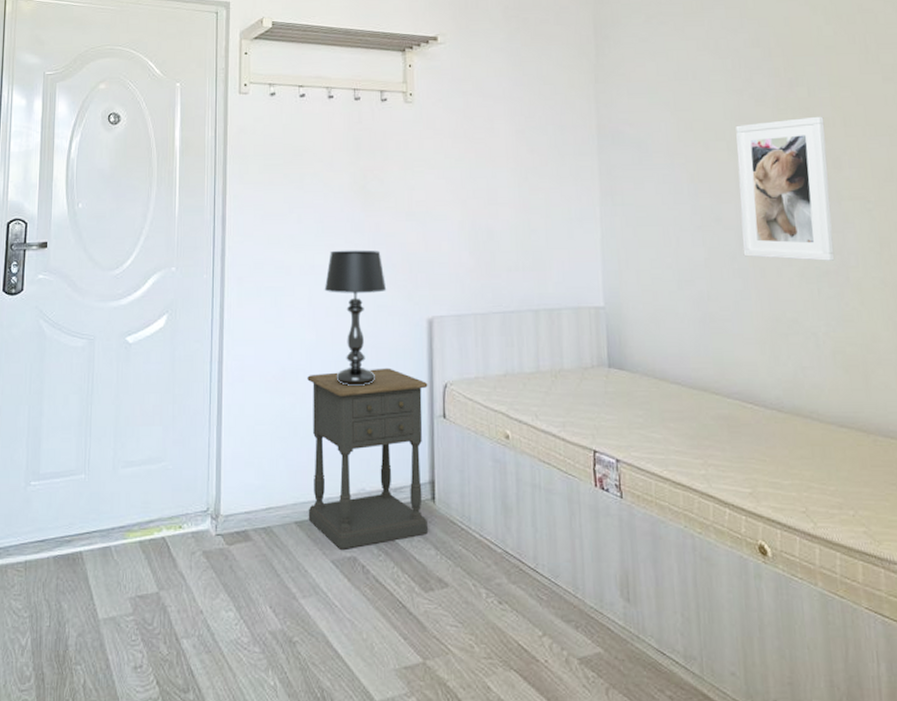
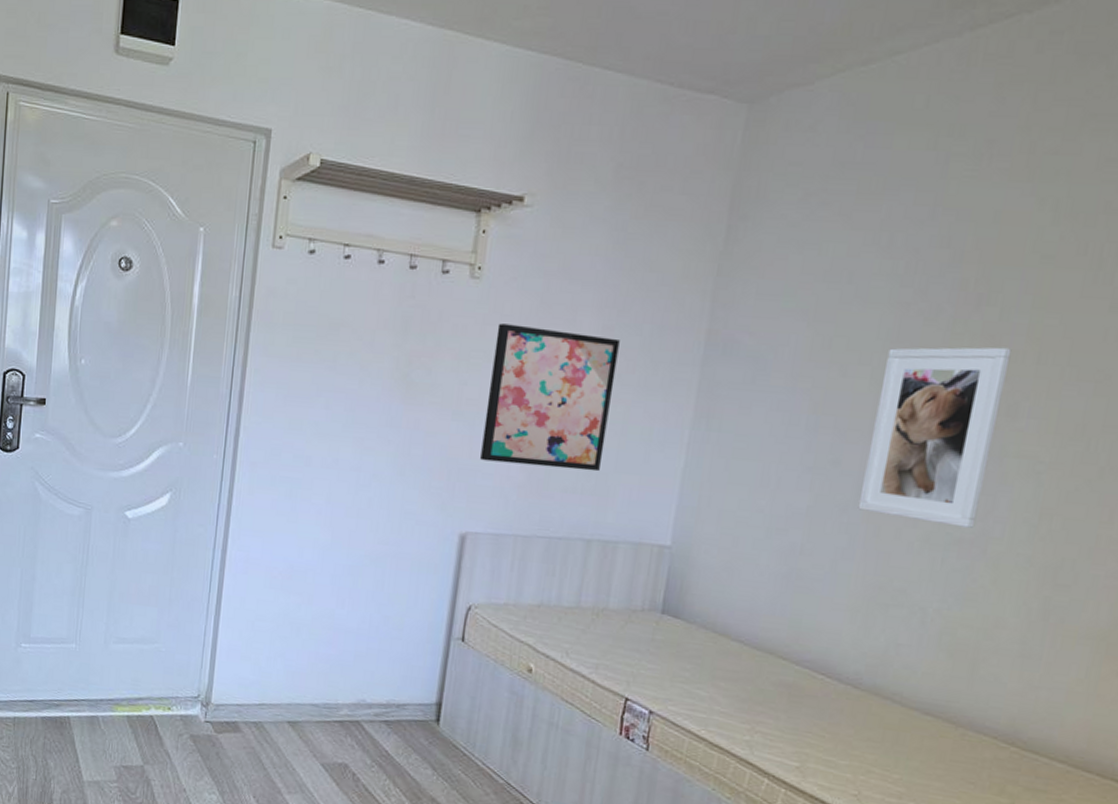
nightstand: present [307,368,428,549] -> none [301,576,450,756]
table lamp: present [324,250,387,386] -> none [346,444,418,596]
wall art: none [432,136,535,252] -> present [480,323,620,472]

